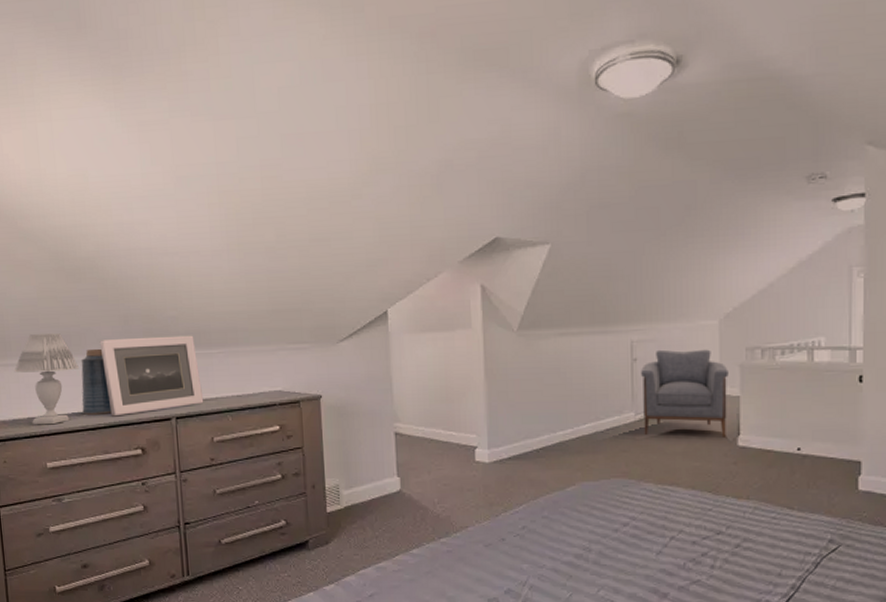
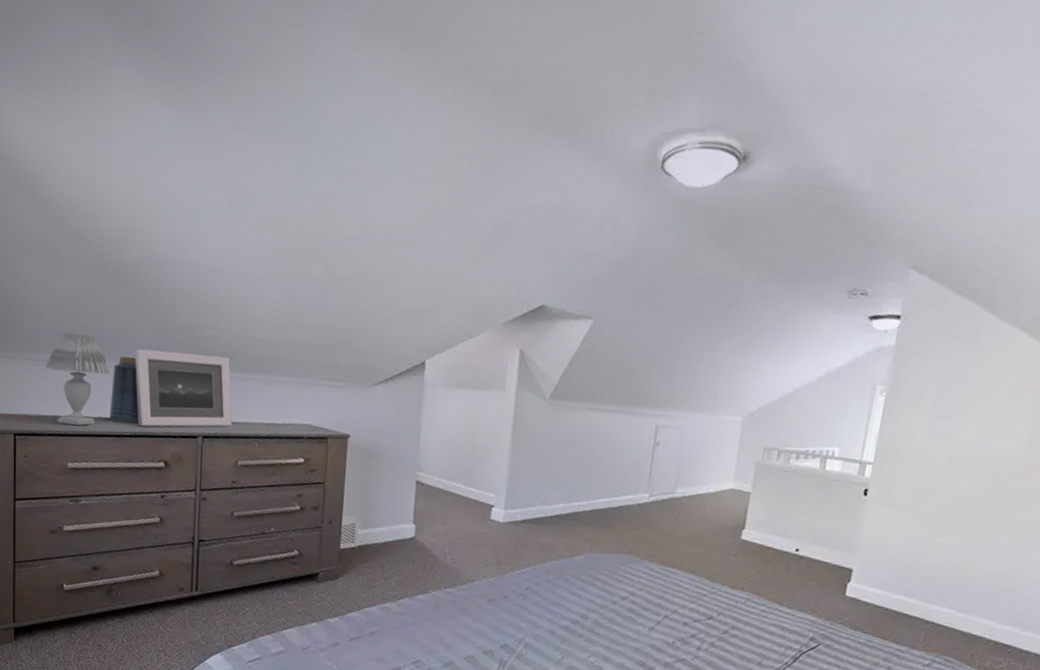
armchair: present [641,349,728,437] -> none [655,437,744,530]

